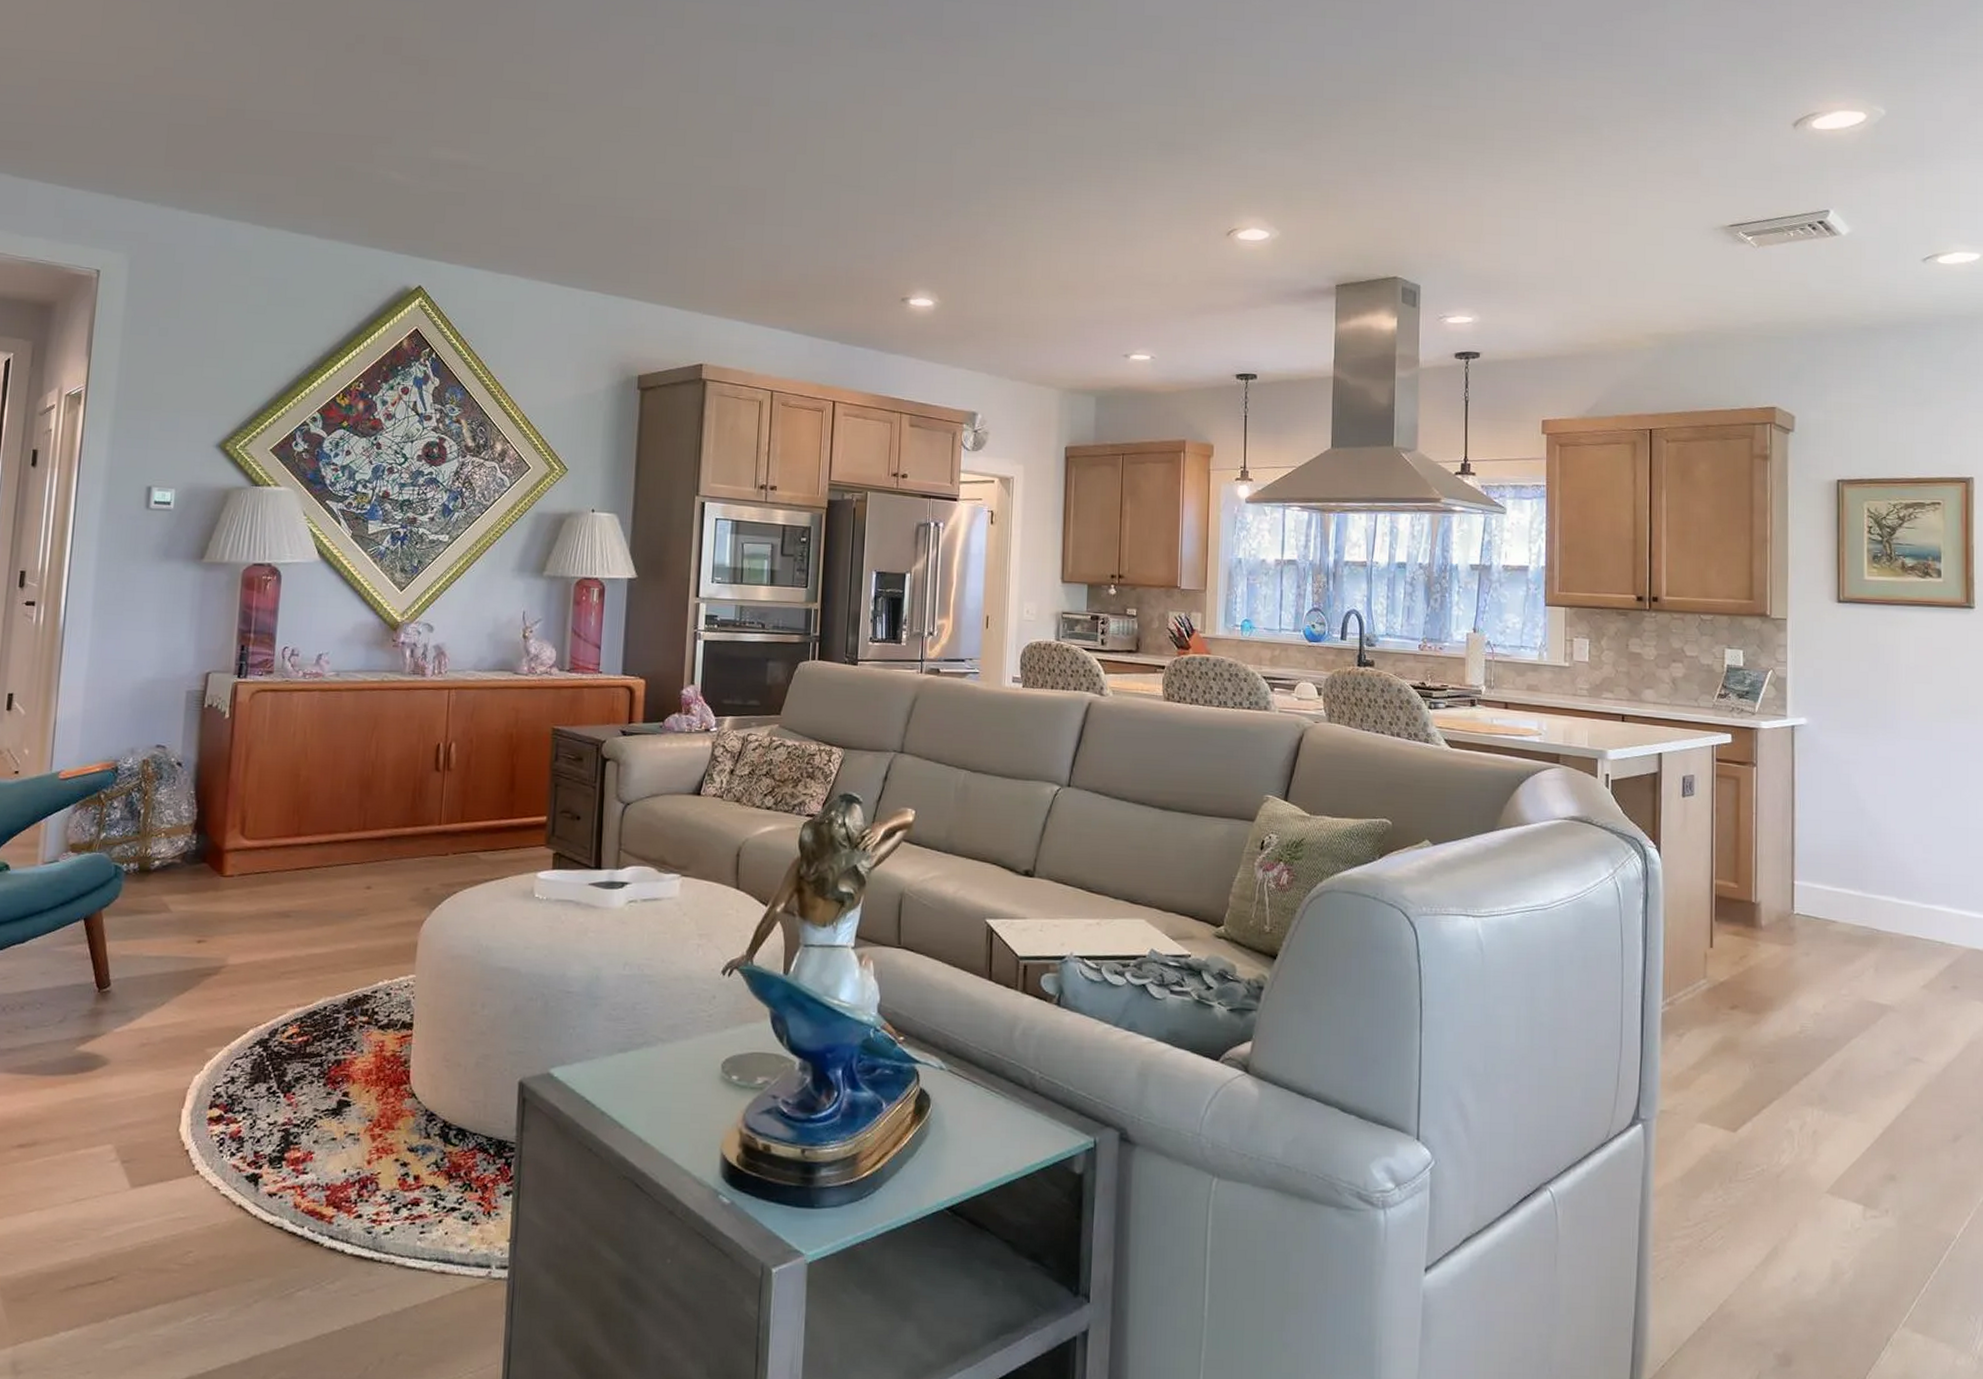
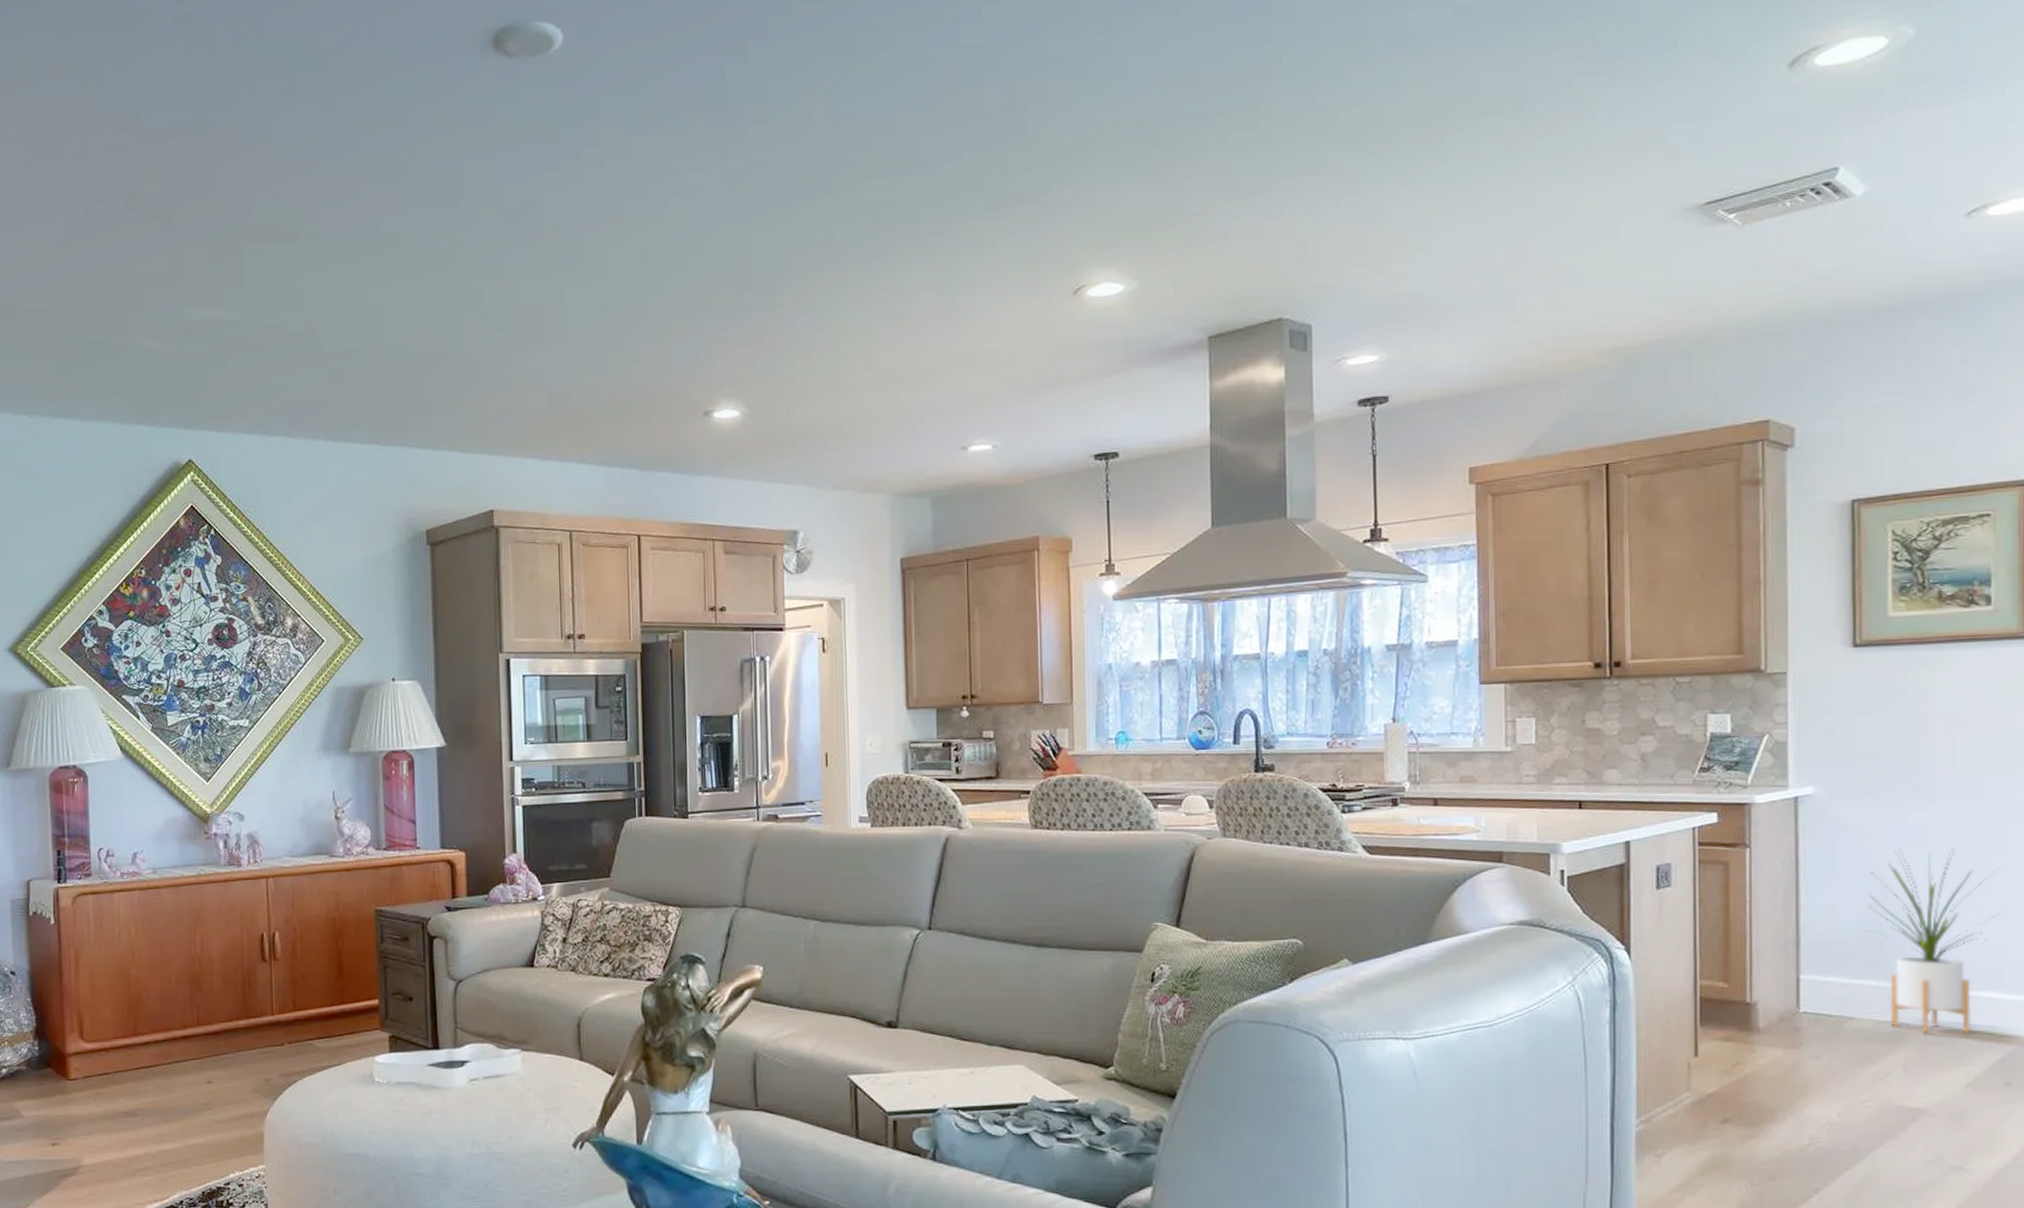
house plant: none [1847,776,1949,941] -> present [1867,848,2001,1034]

